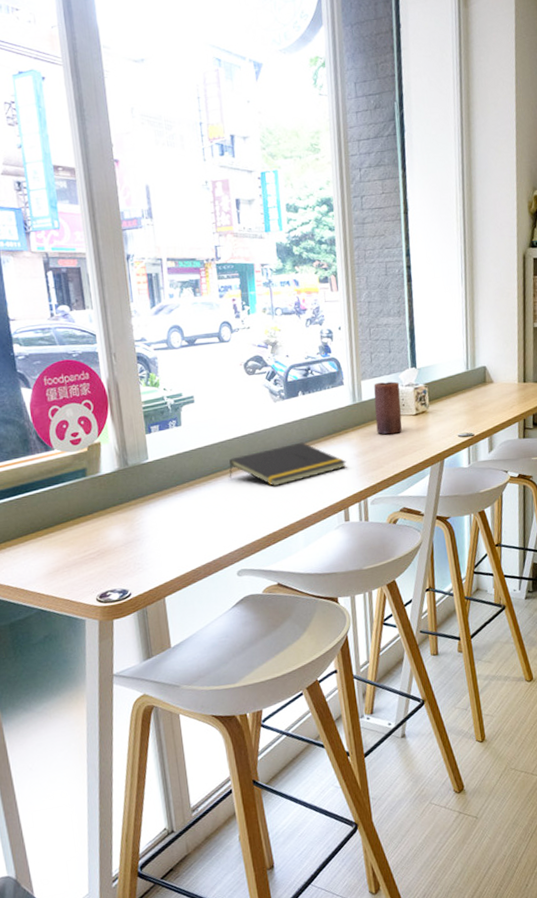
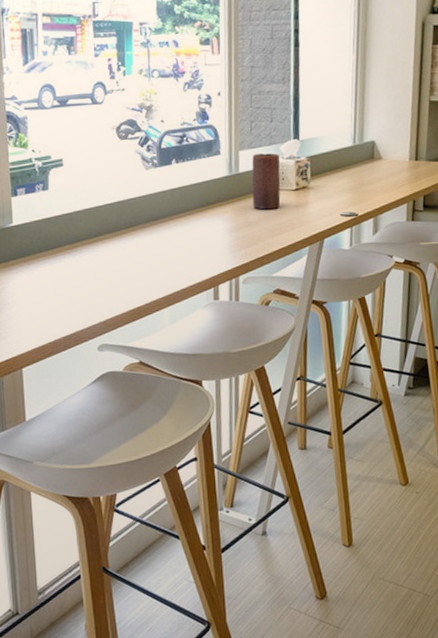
notepad: present [229,442,347,487] -> none [95,213,219,259]

